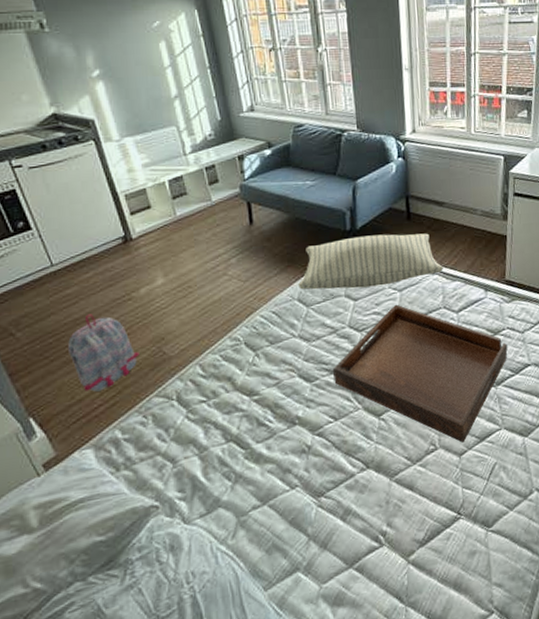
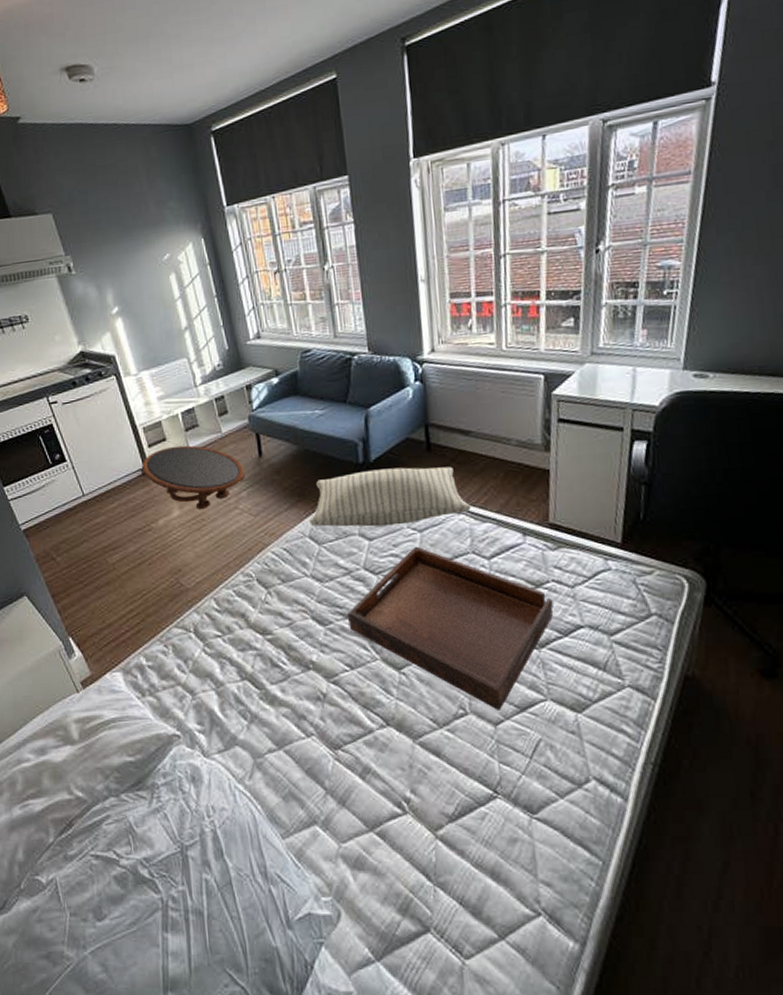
backpack: present [68,314,140,392] -> none [98,543,160,618]
coffee table: none [123,213,235,278] -> present [142,445,245,510]

